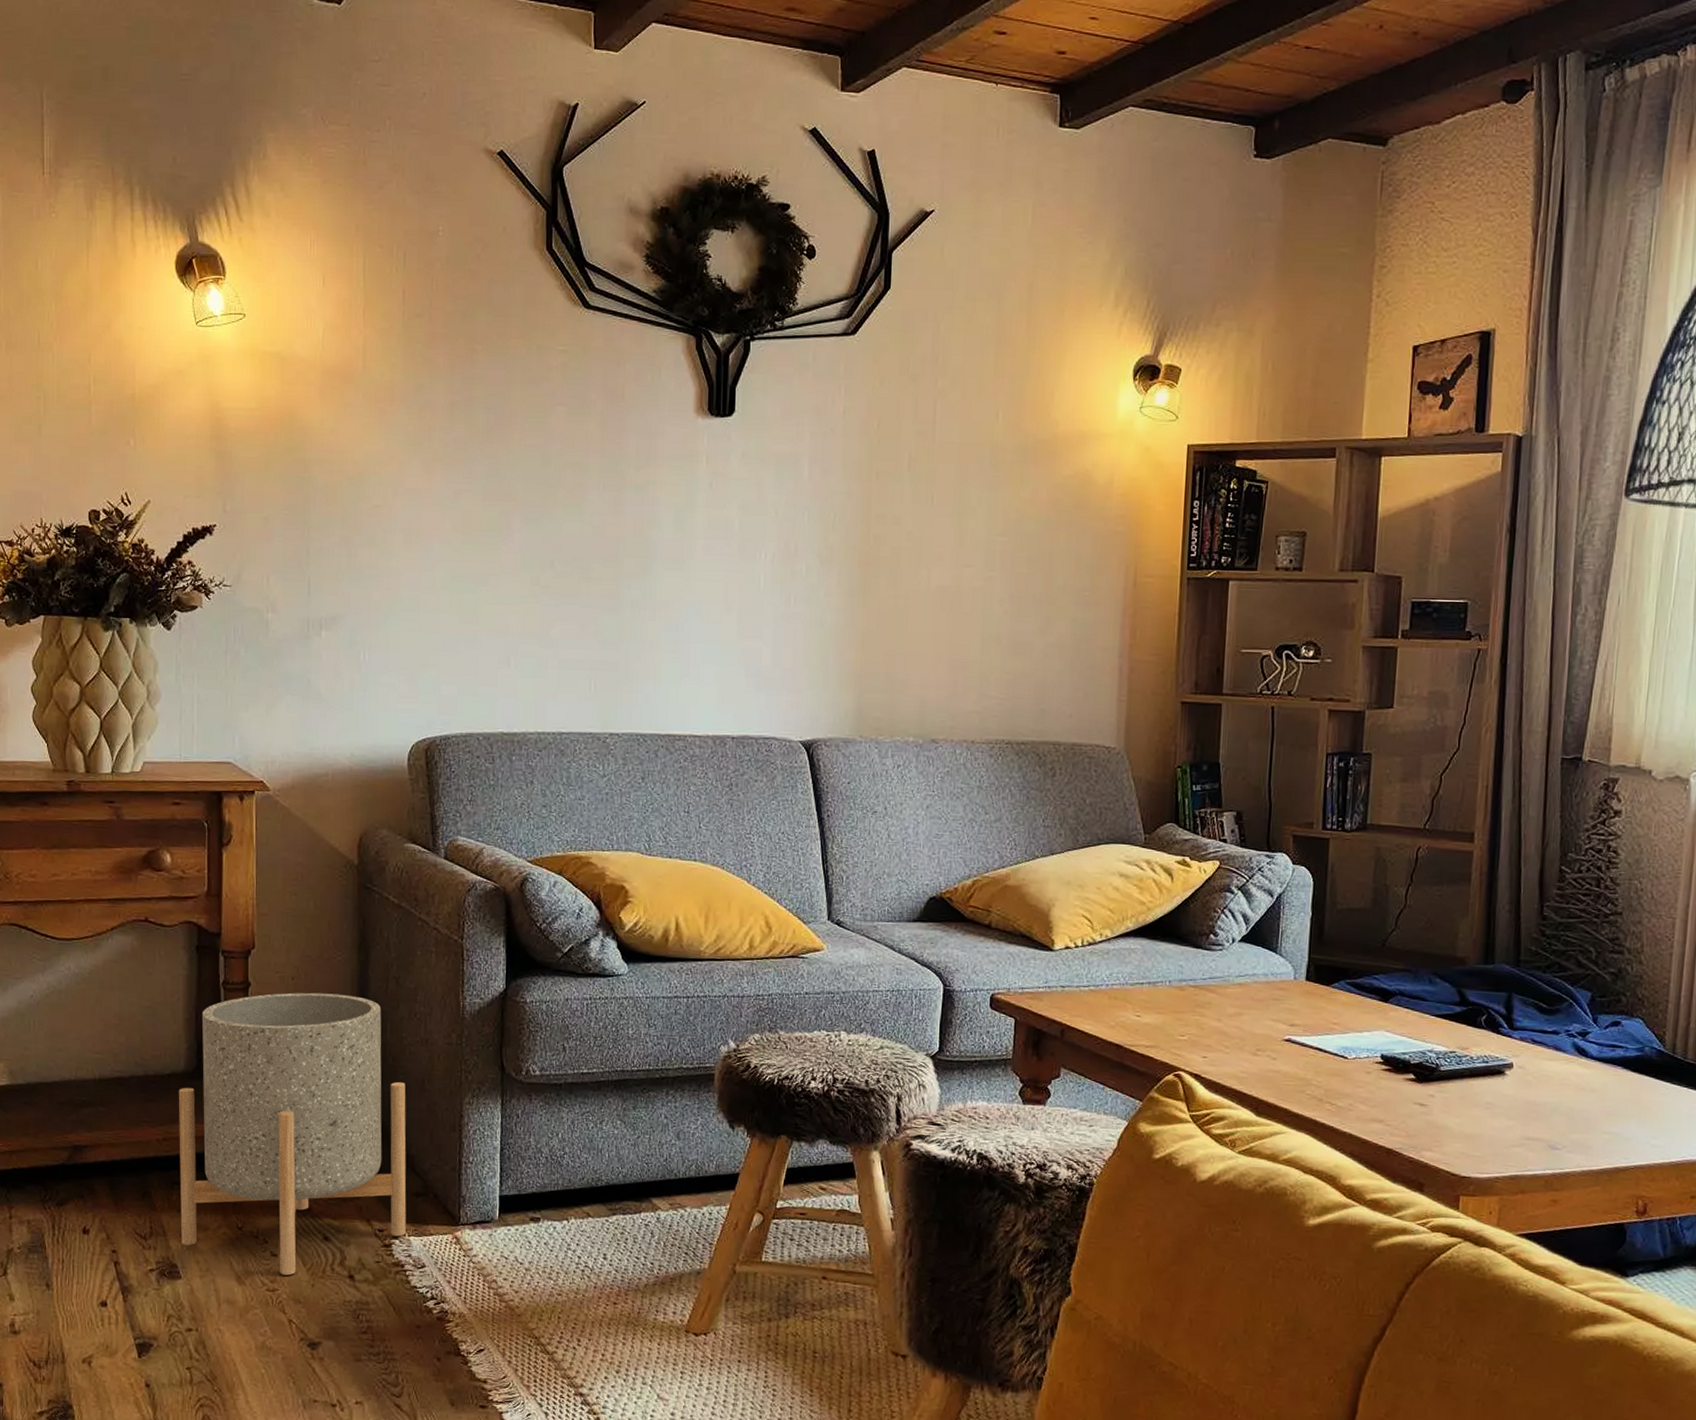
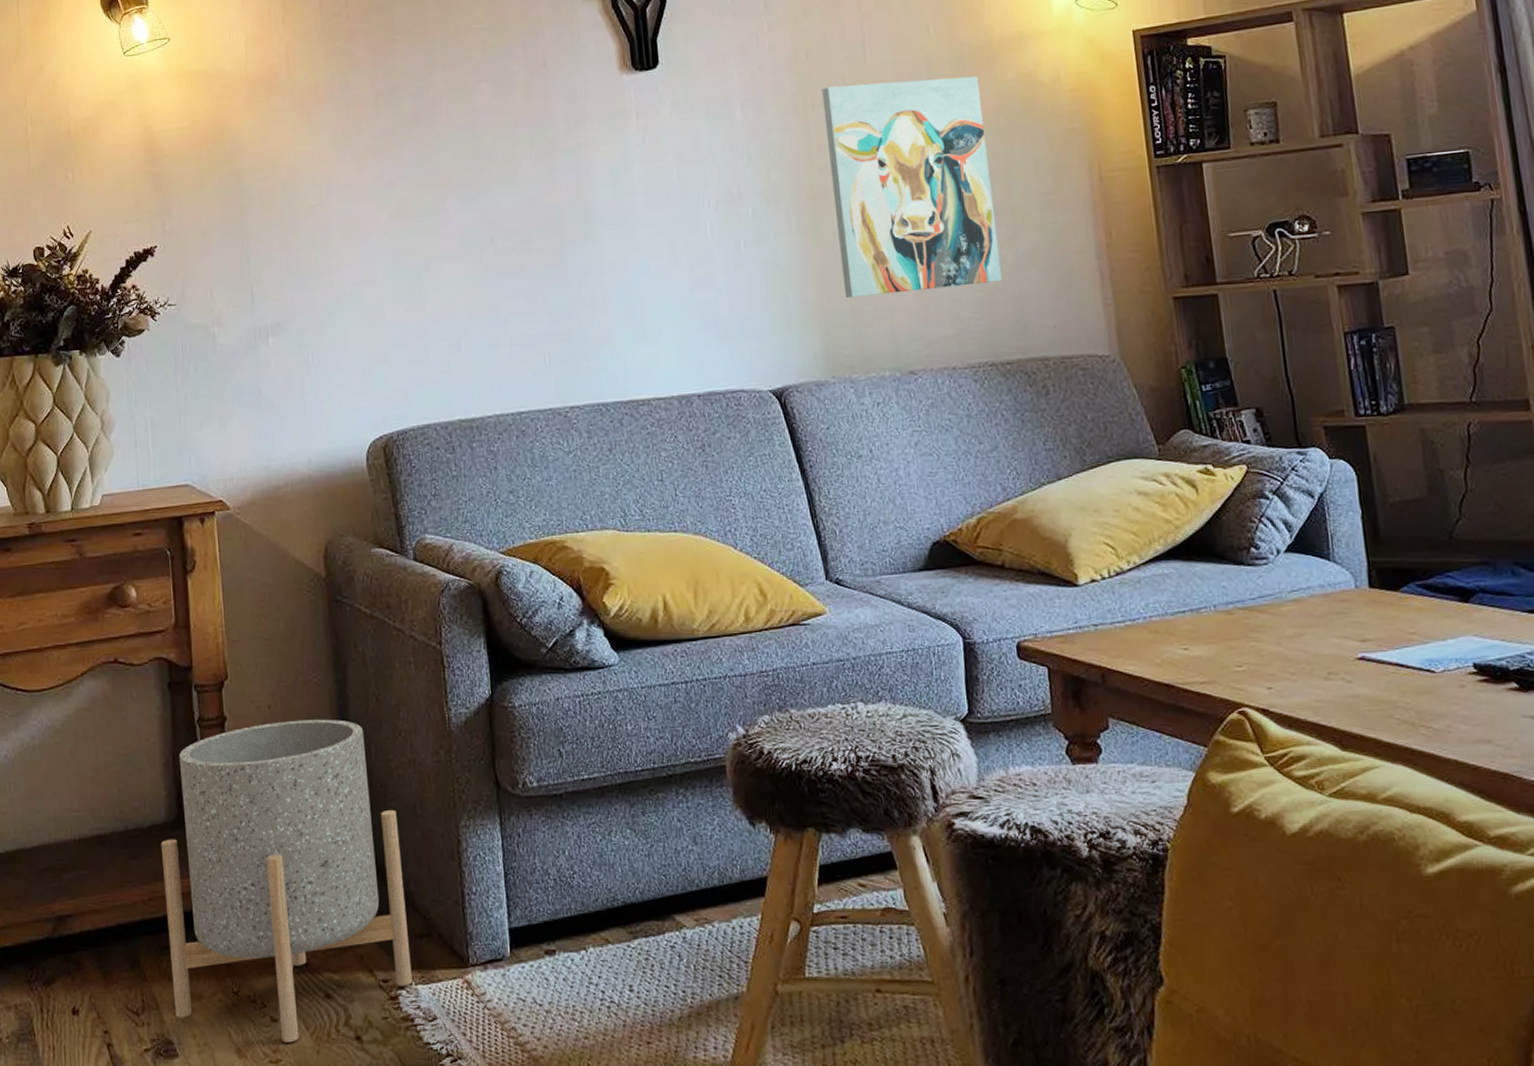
wall art: none [882,459,1037,667] -> present [822,76,1002,298]

